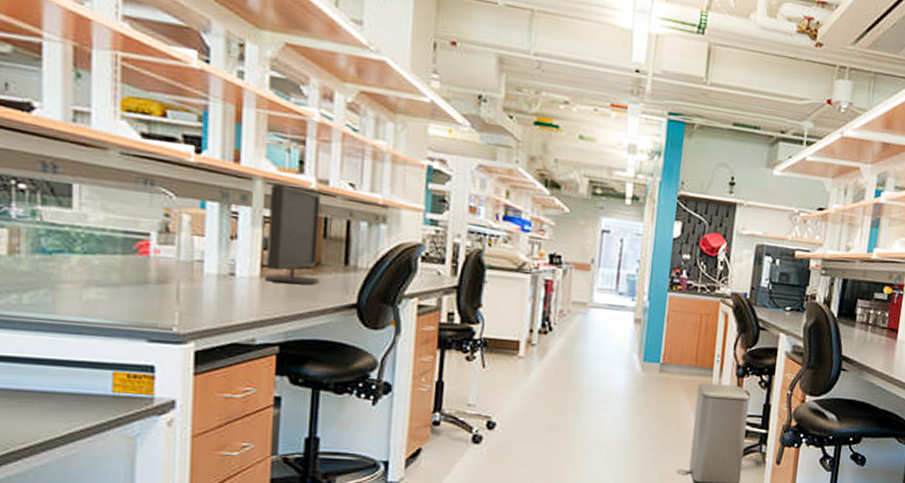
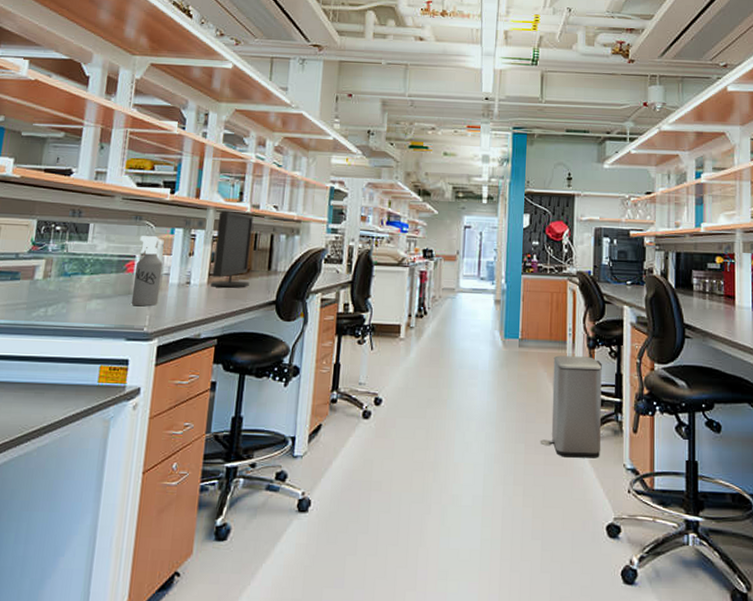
spray bottle: none [150,207,192,301] -> present [131,236,163,307]

